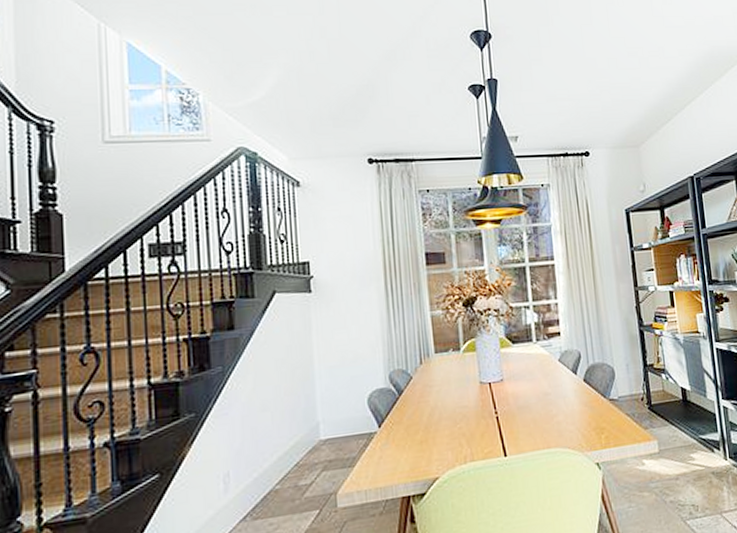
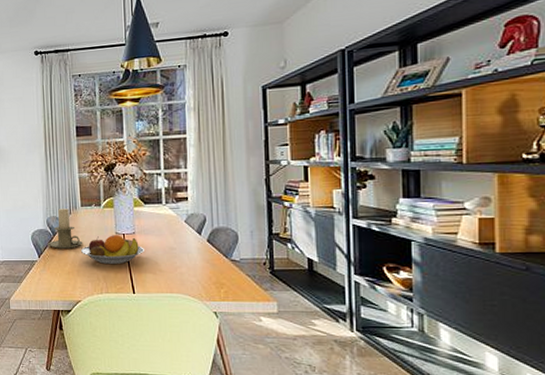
candle holder: none [390,357,440,412] -> present [47,208,83,249]
fruit bowl: none [436,384,515,424] -> present [80,235,144,265]

